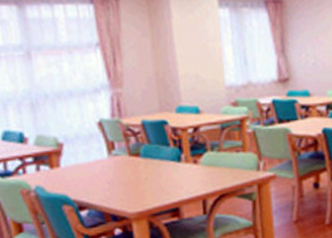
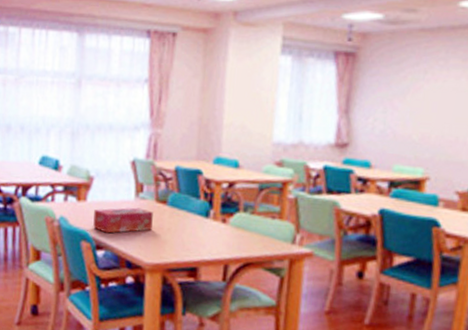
tissue box: none [70,164,130,194] -> present [92,207,153,233]

